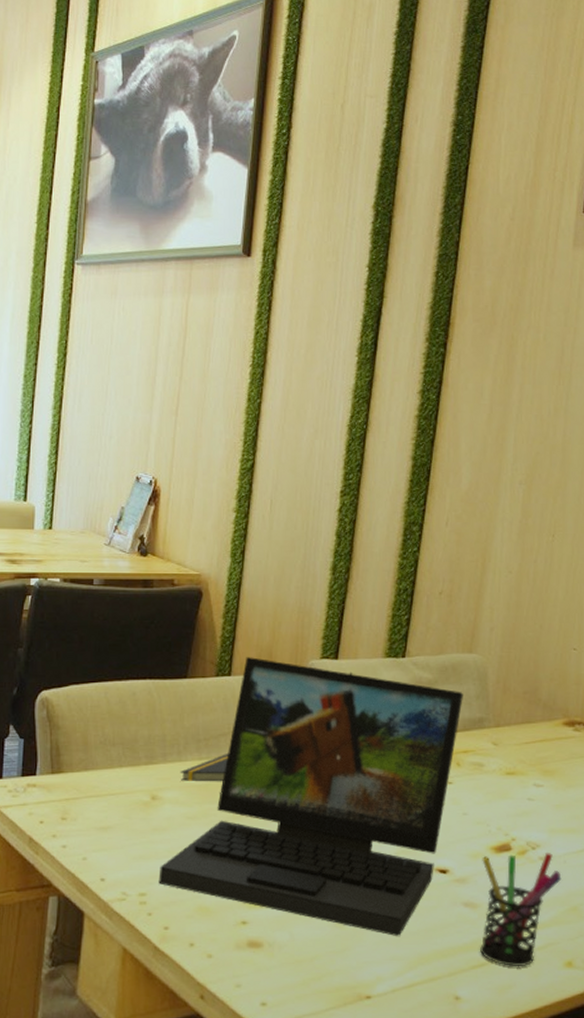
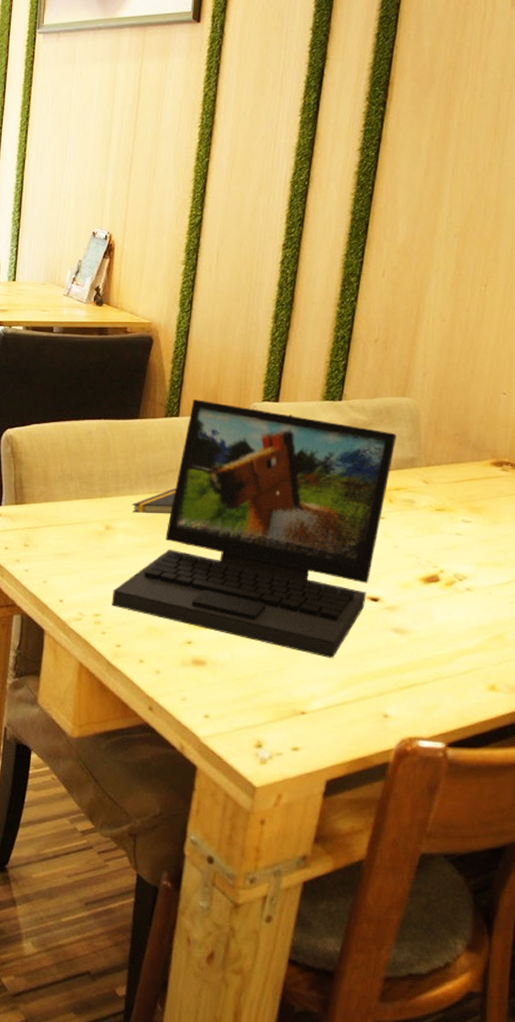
pen holder: present [480,853,562,967] -> none [408,584,487,690]

